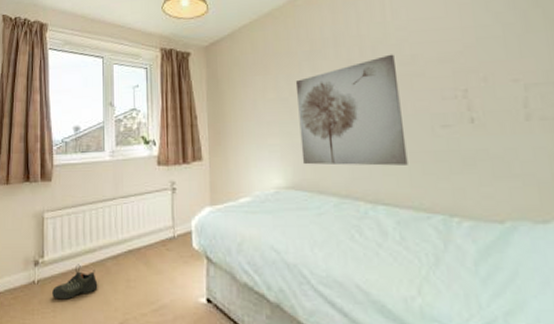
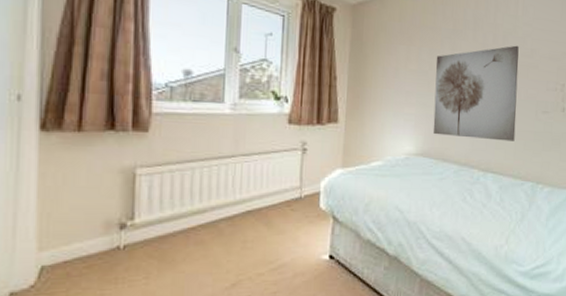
shoe: present [52,264,98,300] -> none [145,226,207,265]

